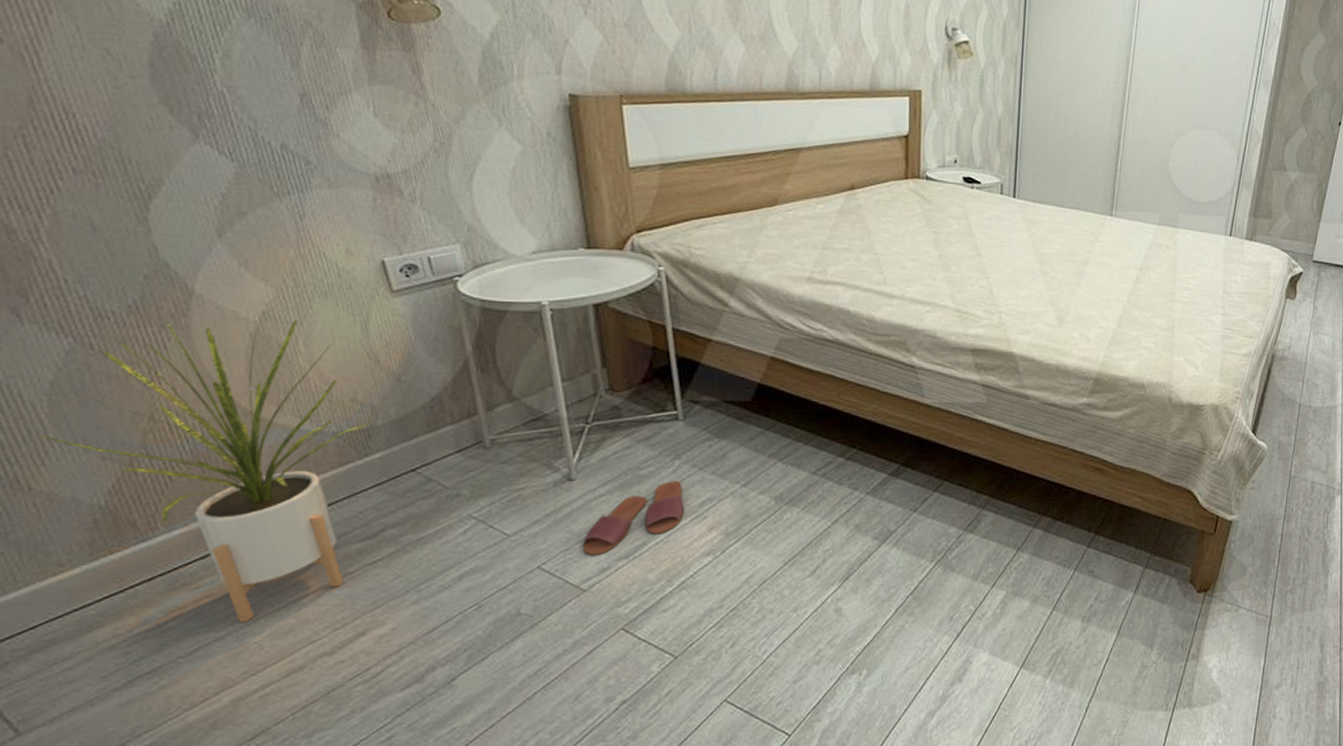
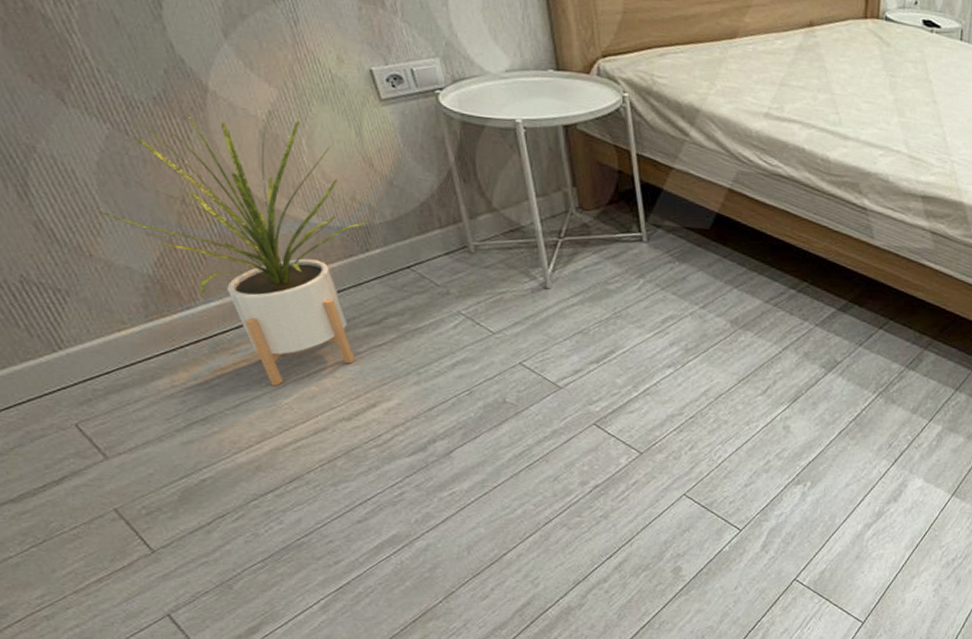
slippers: present [582,481,685,556] -> none [558,297,649,358]

